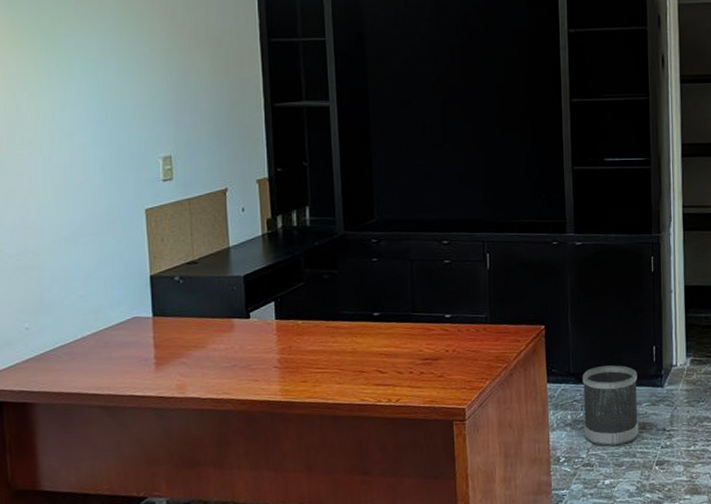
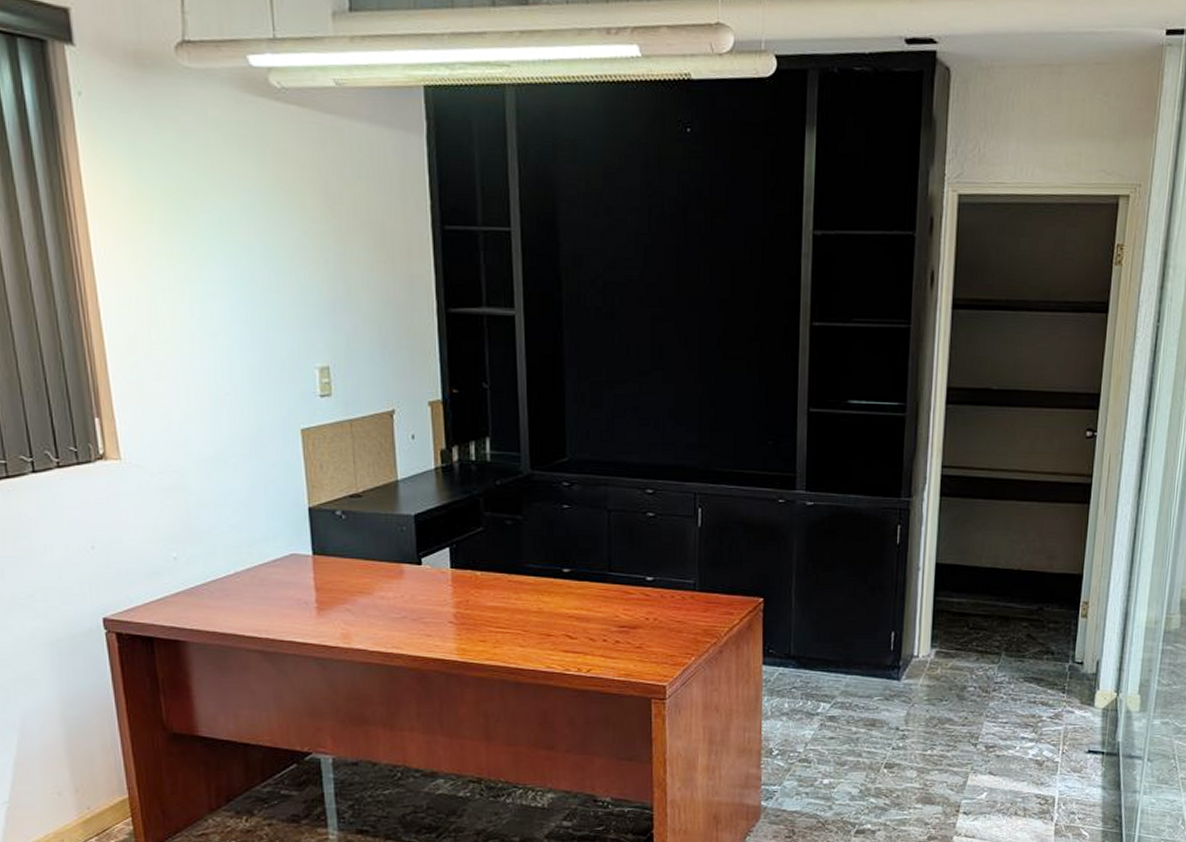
wastebasket: present [582,365,639,447] -> none [802,651,870,743]

